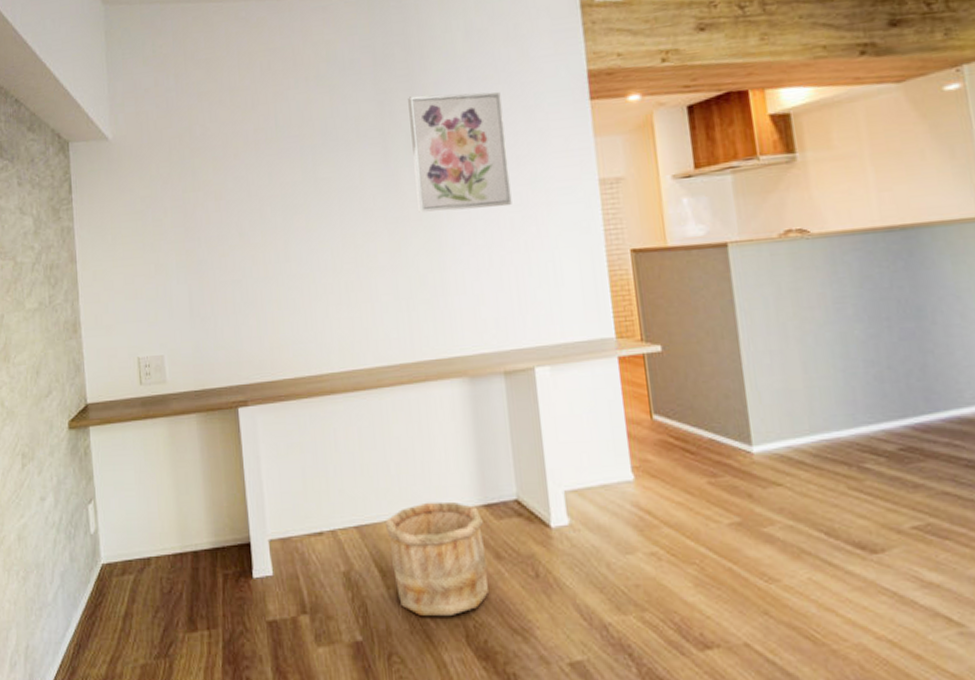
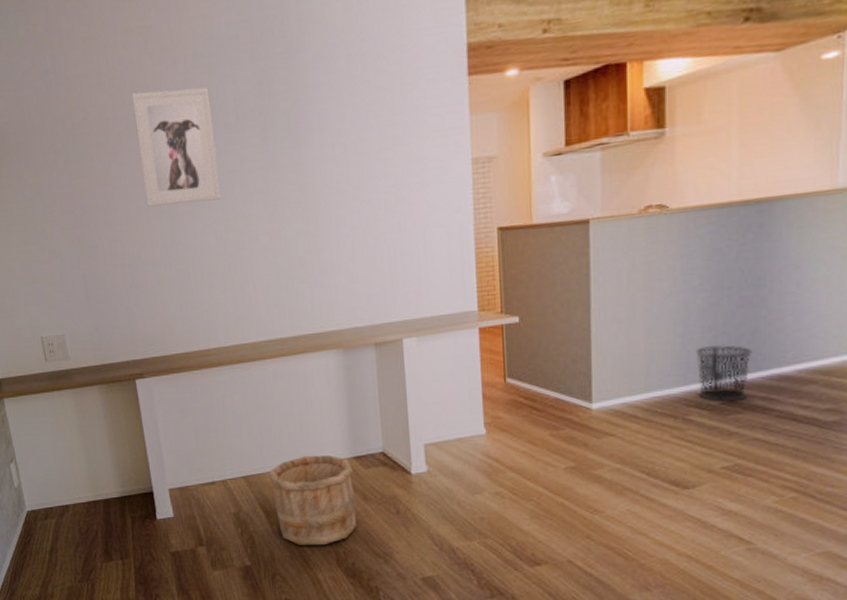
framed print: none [252,106,339,222] -> present [131,87,221,207]
wall art: present [408,92,512,213] -> none [287,69,387,195]
waste bin: none [861,382,927,447] -> present [696,345,752,401]

